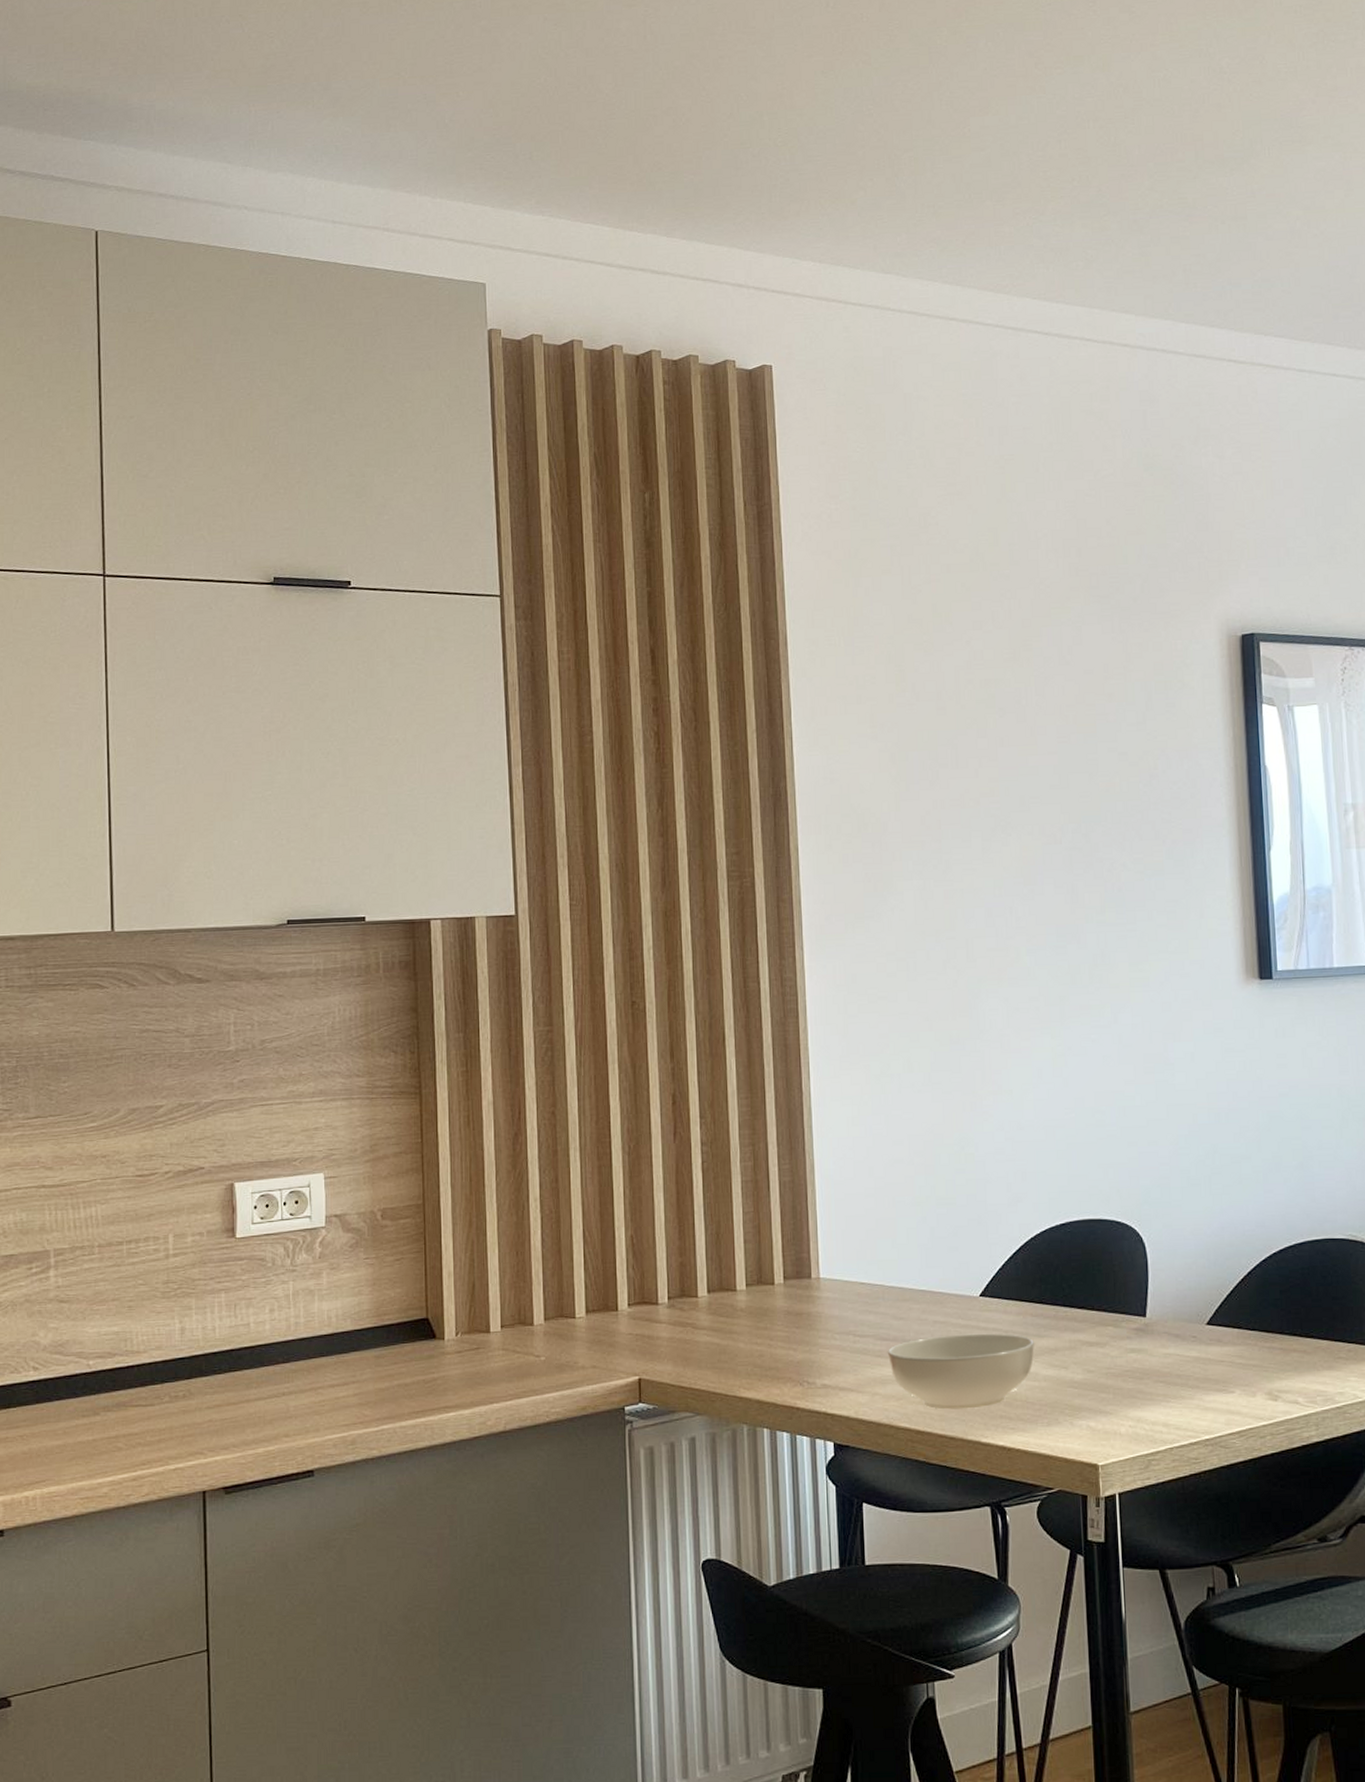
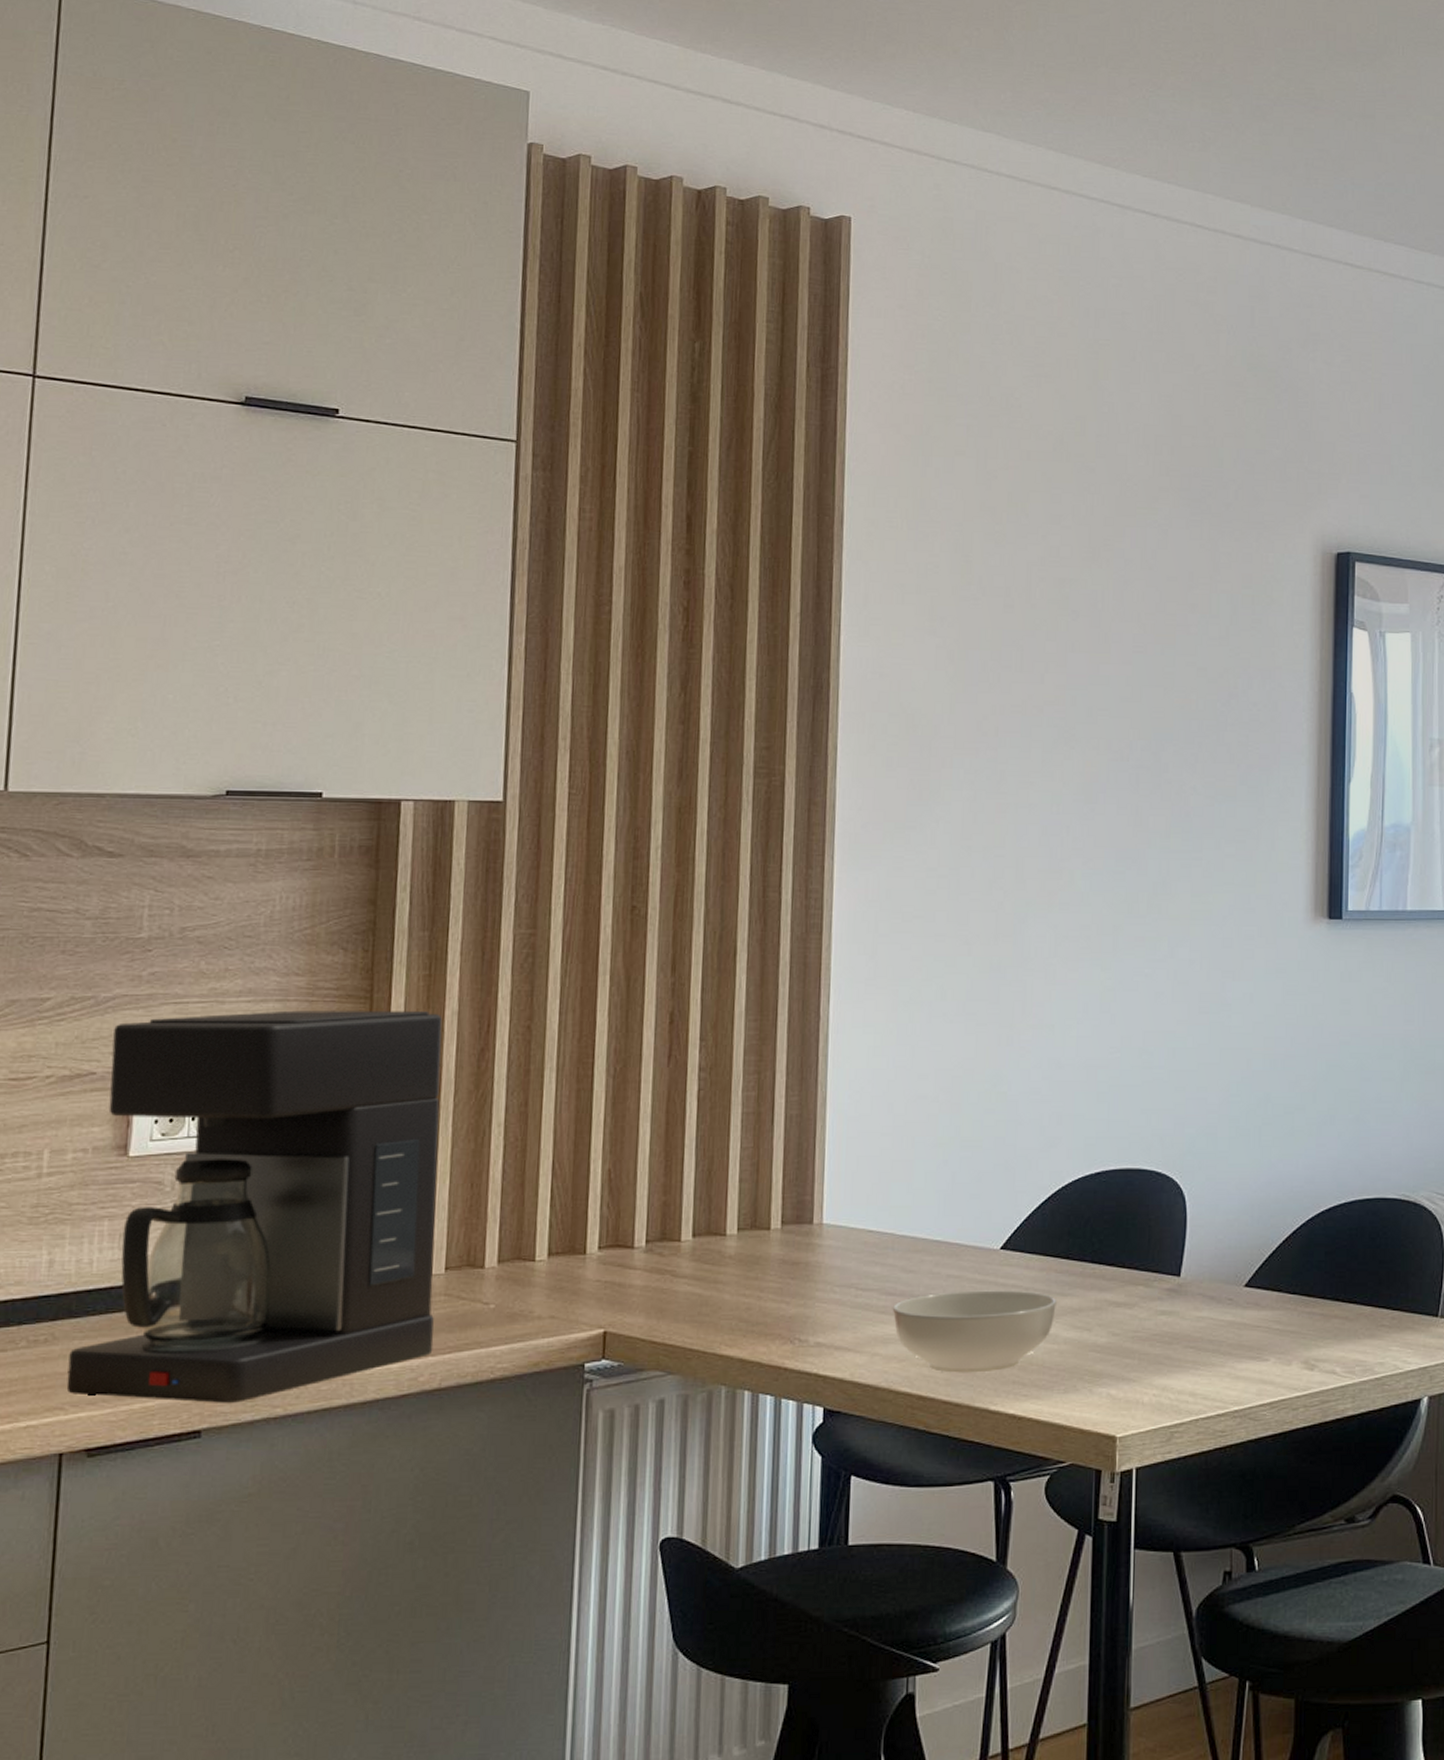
coffee maker: none [204,1103,497,1448] -> present [66,1010,443,1404]

